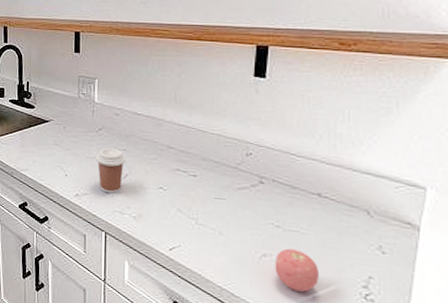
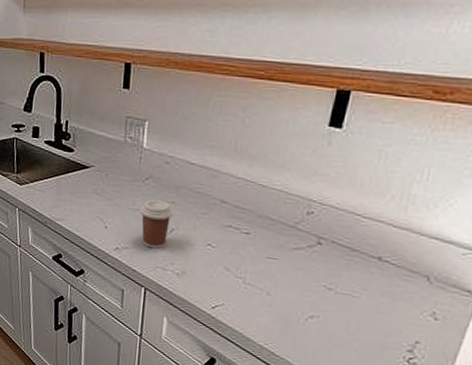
apple: present [275,248,319,292] -> none [319,311,366,354]

